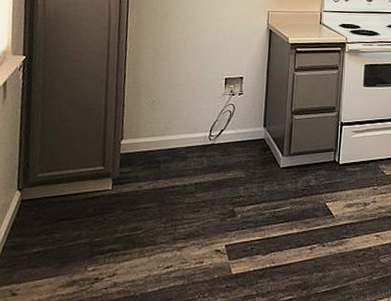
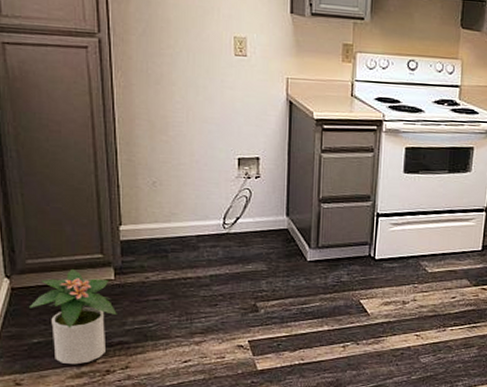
potted plant: none [33,180,111,273] -> present [28,268,117,365]

